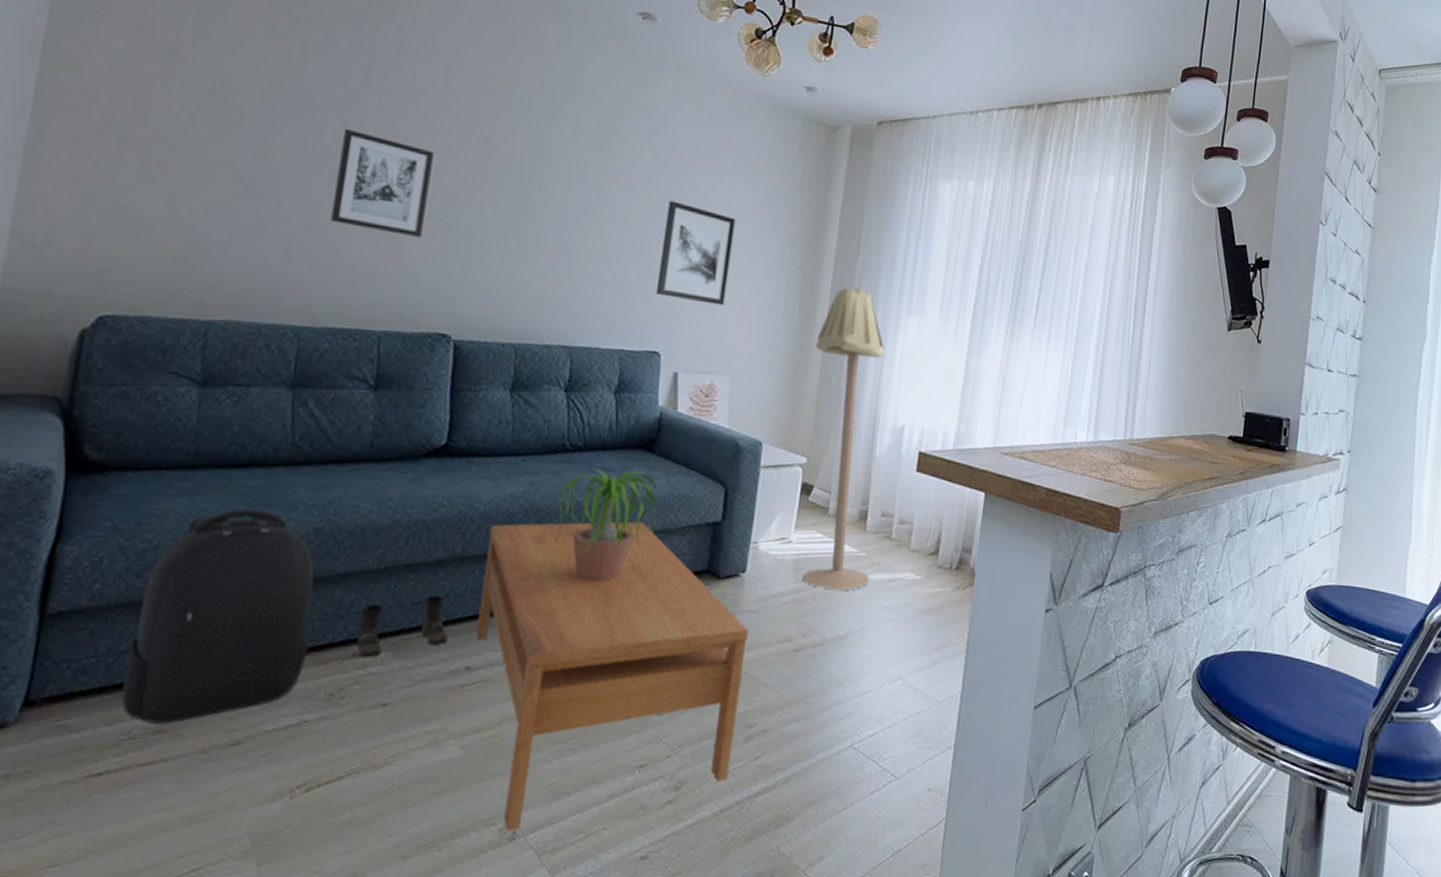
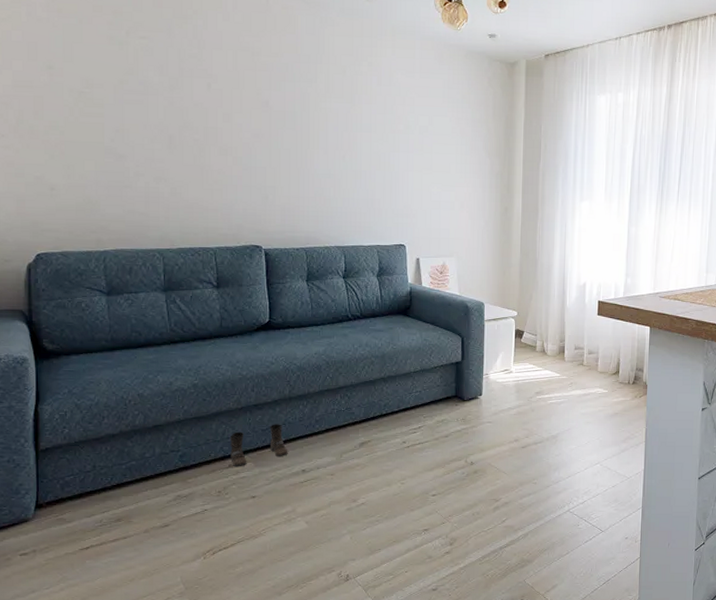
backpack: present [122,508,315,724] -> none [92,374,201,515]
wall art: present [330,128,434,237] -> none [171,106,232,179]
coffee table: present [476,521,749,831] -> none [306,365,489,575]
potted plant: present [543,468,663,582] -> none [339,330,421,408]
wall art: present [657,200,736,306] -> none [398,133,448,207]
floor lamp: present [802,286,886,590] -> none [515,182,570,403]

